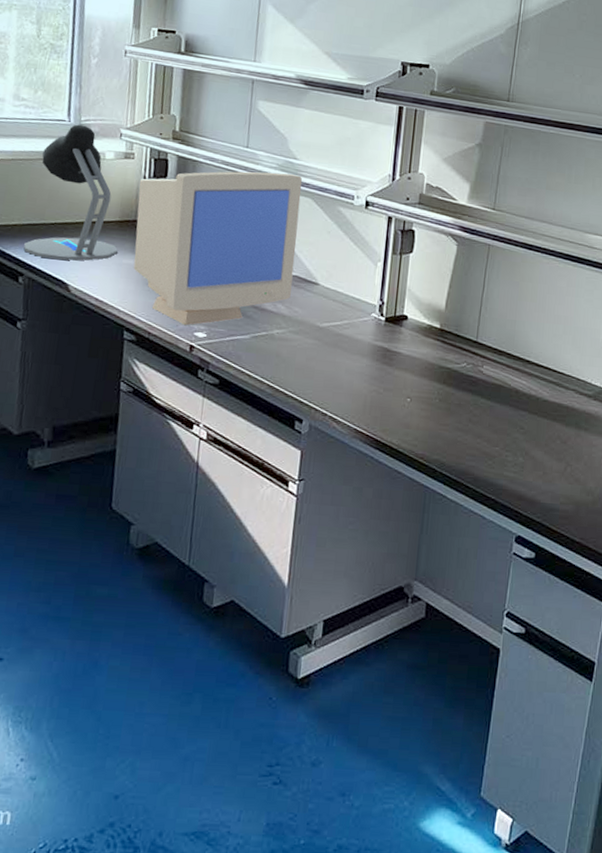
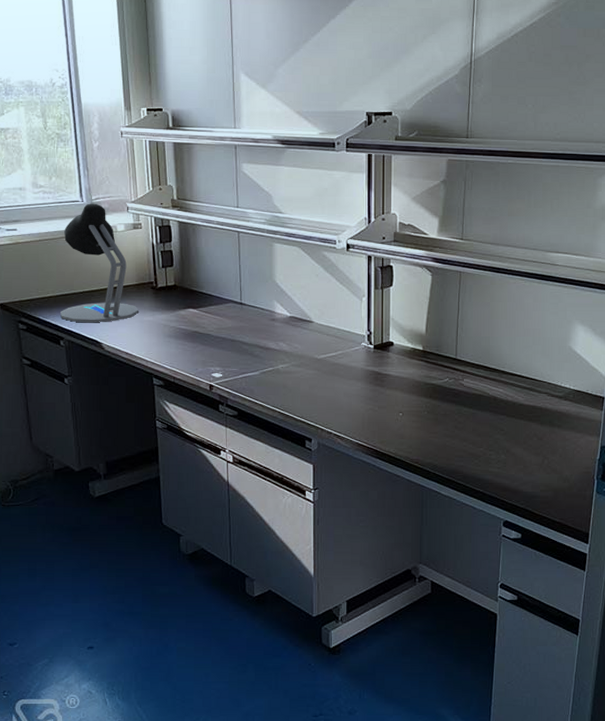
computer monitor: present [133,171,302,326] -> none [149,226,290,369]

